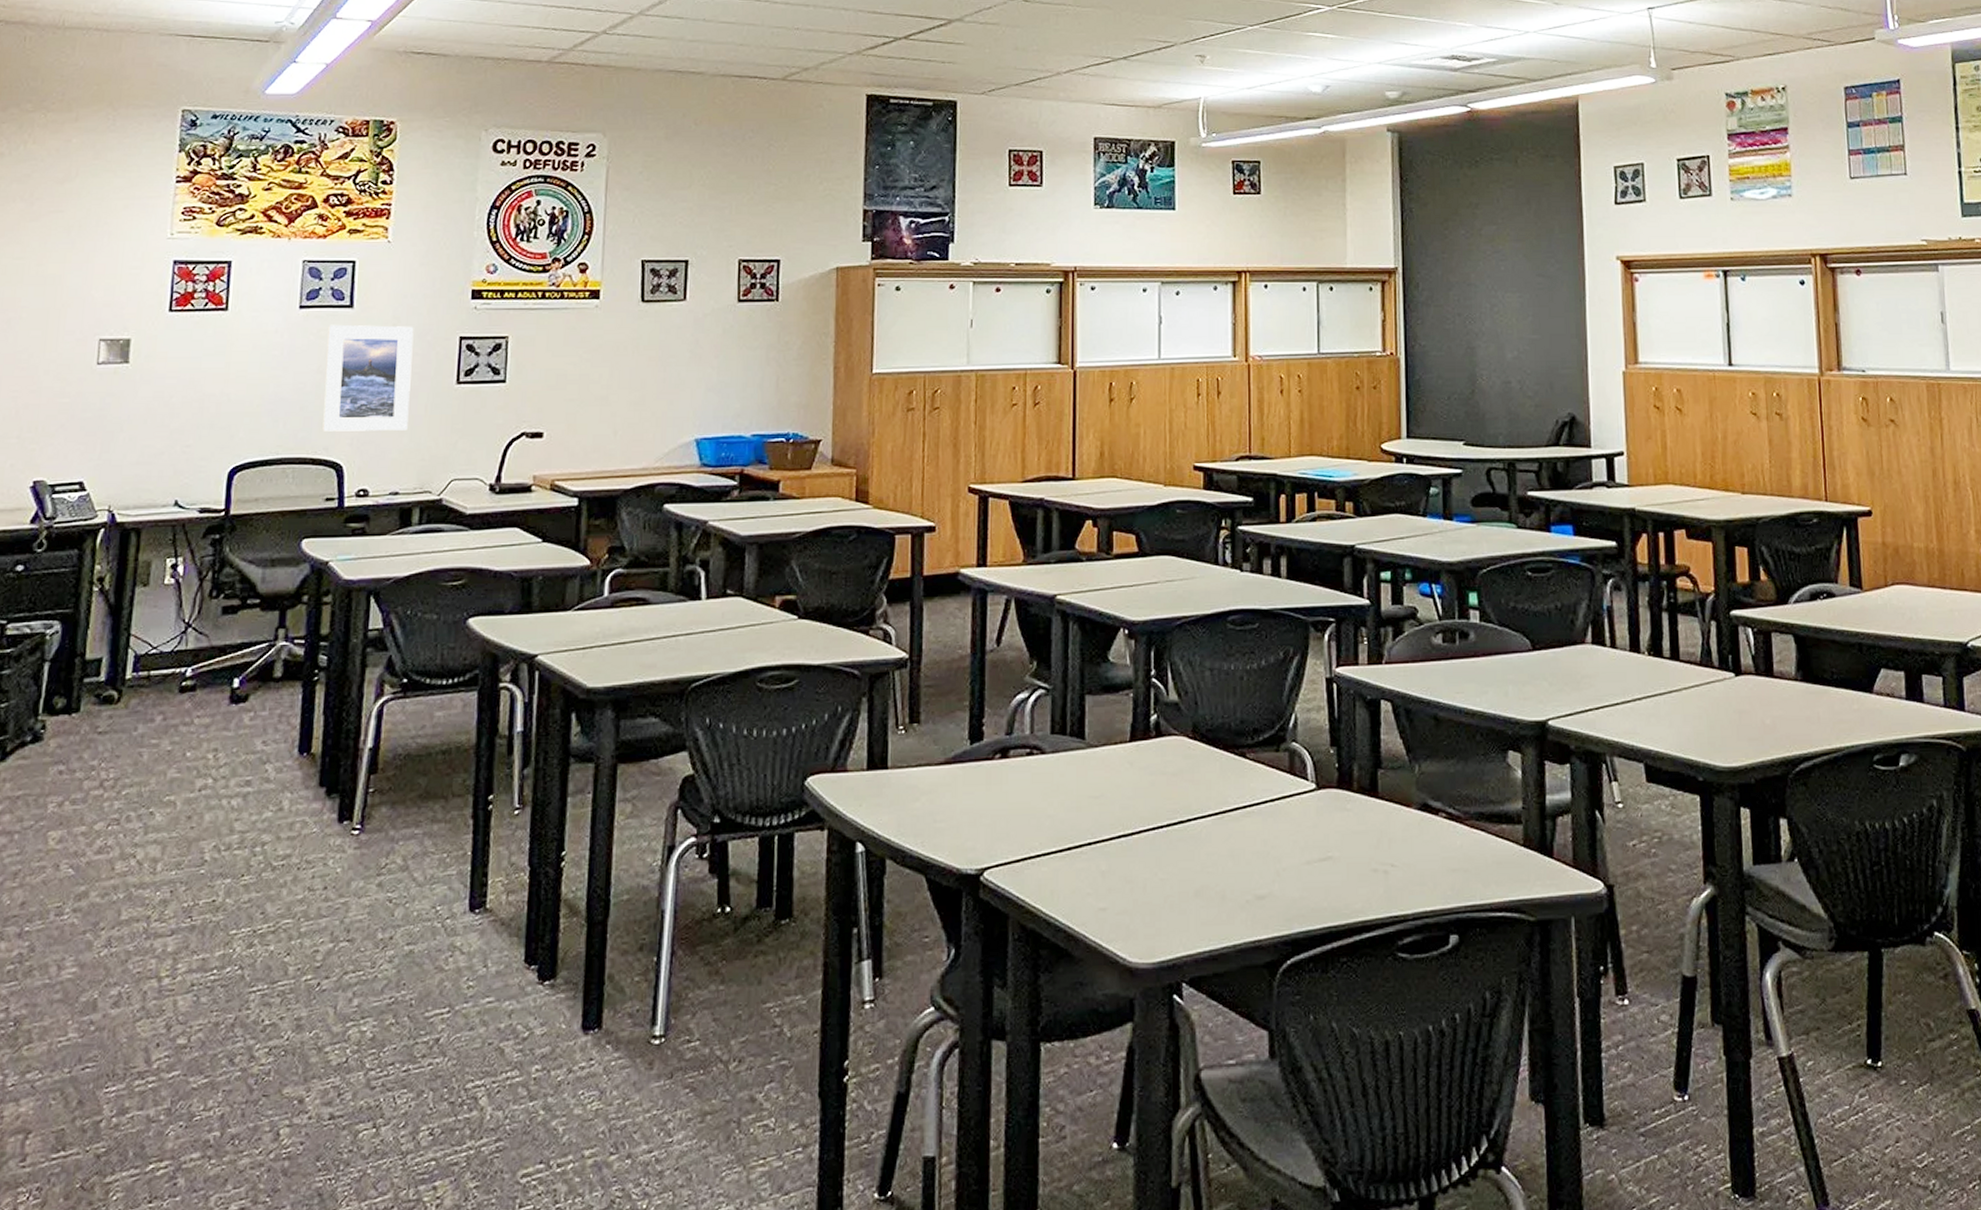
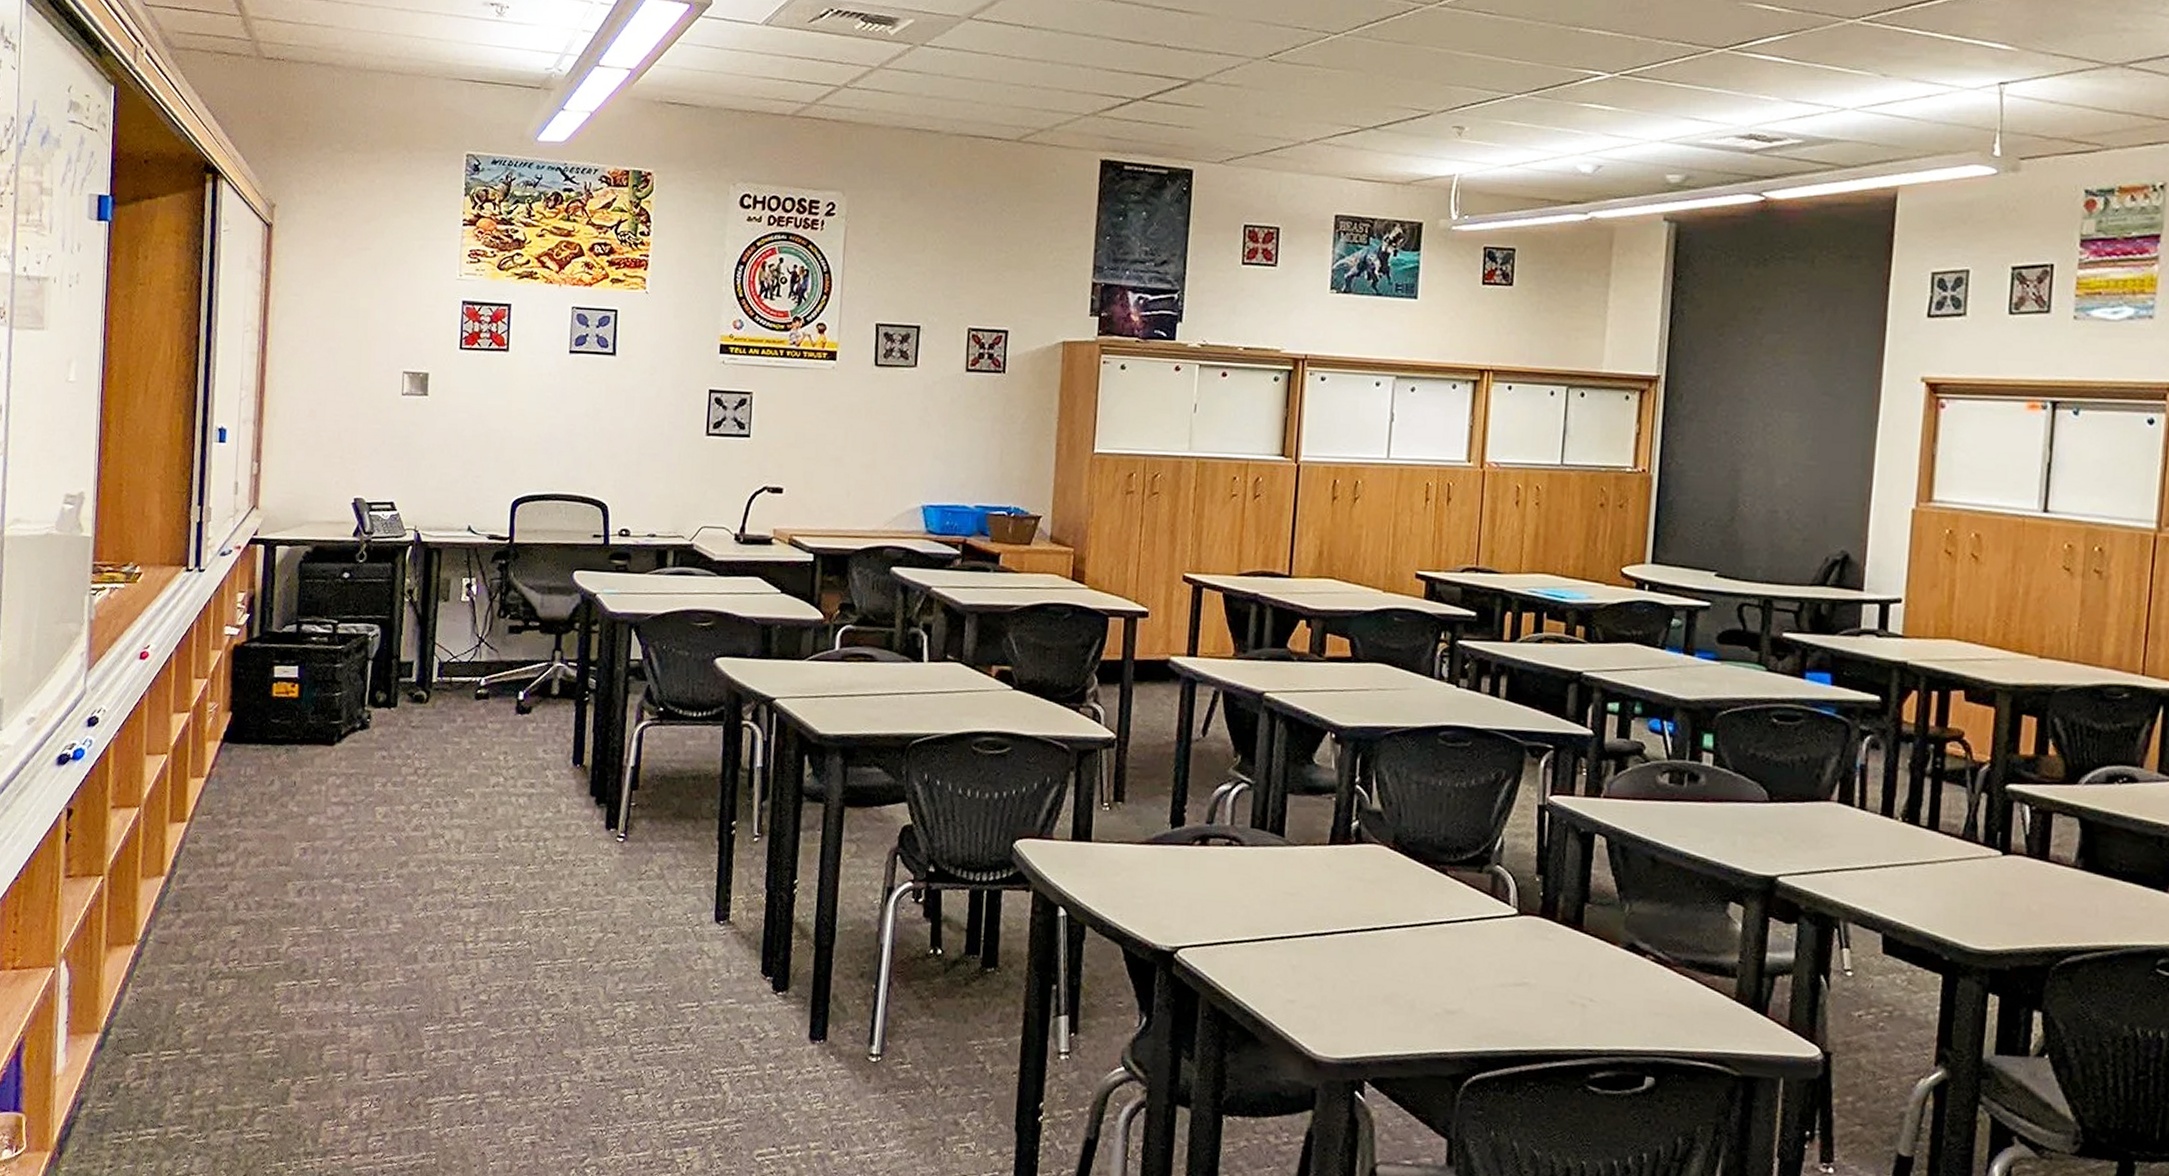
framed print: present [322,324,414,432] -> none [590,370,669,477]

